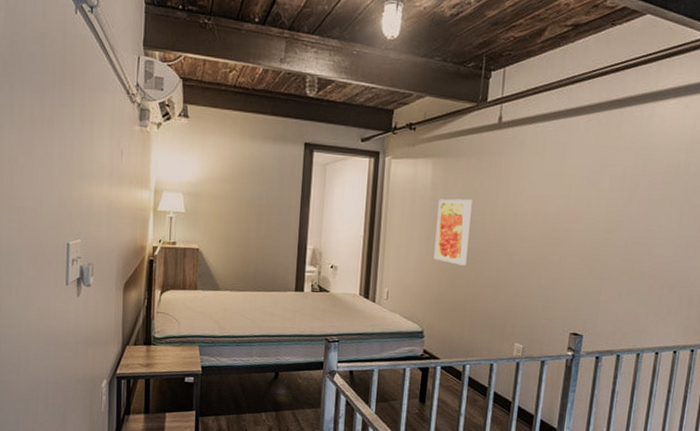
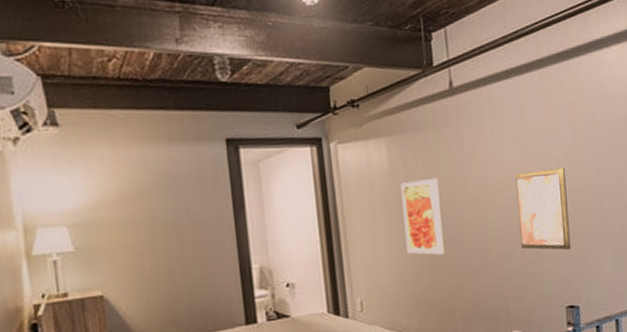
wall art: none [537,206,595,284] -> present [515,167,571,250]

